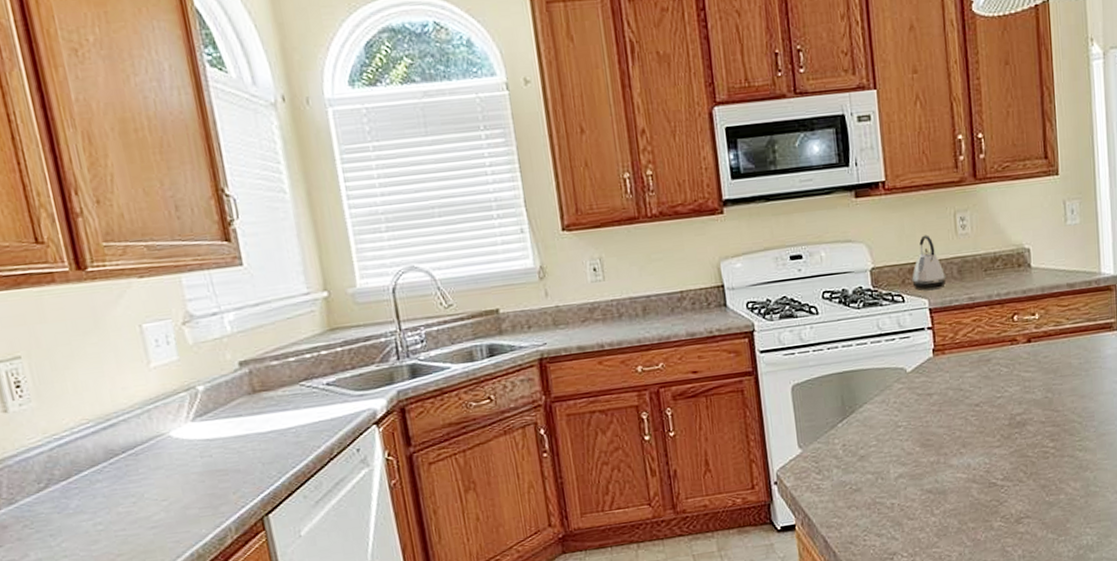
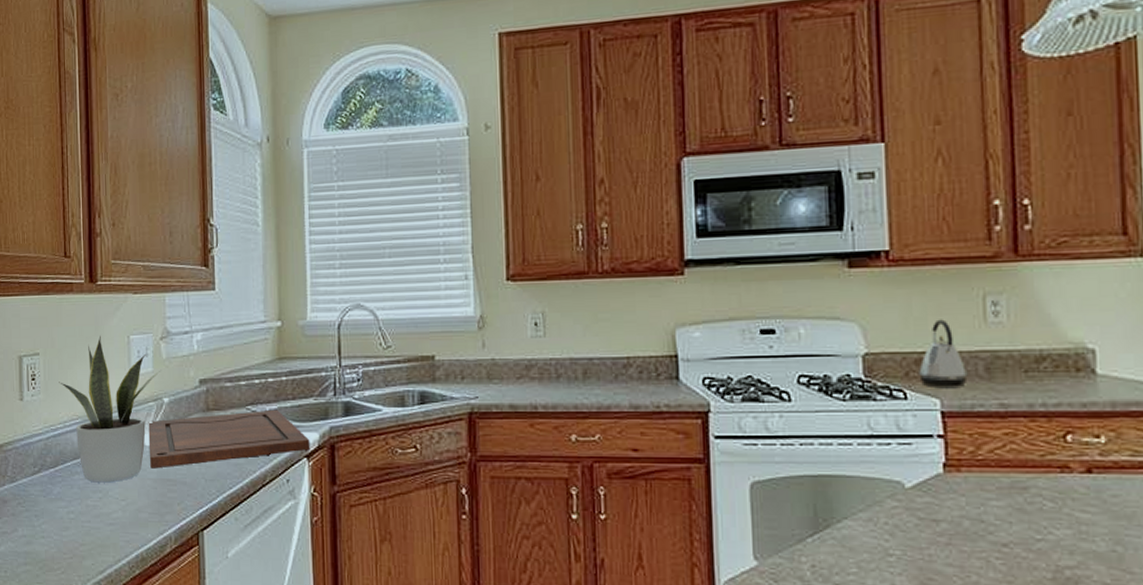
potted plant: none [54,328,188,488] -> present [59,335,160,483]
cutting board: none [182,381,379,462] -> present [148,409,311,469]

